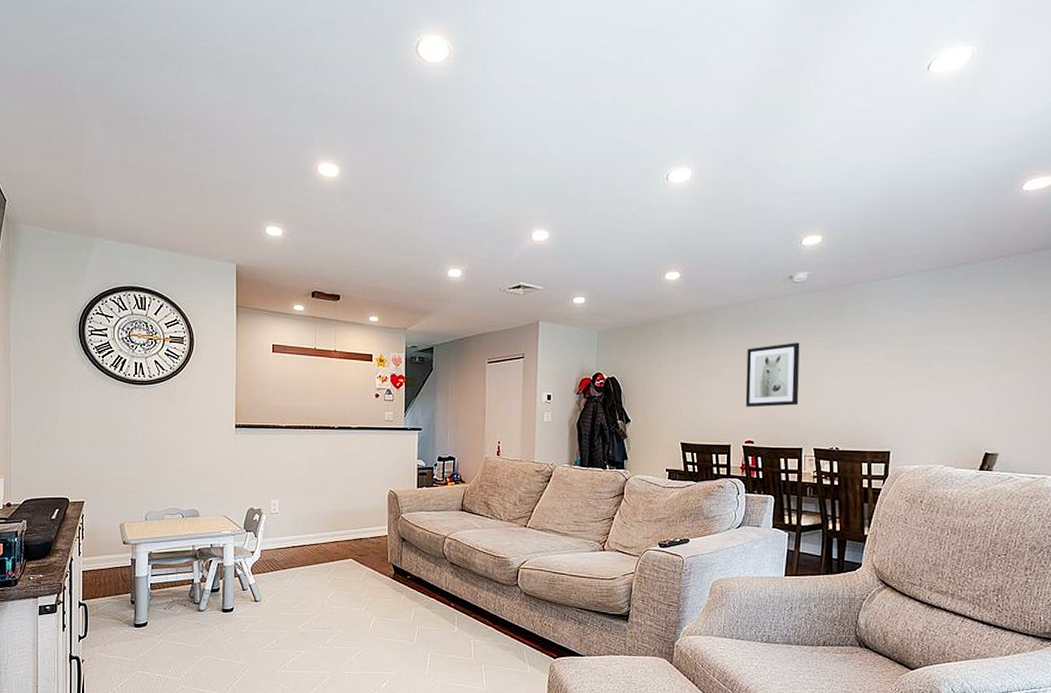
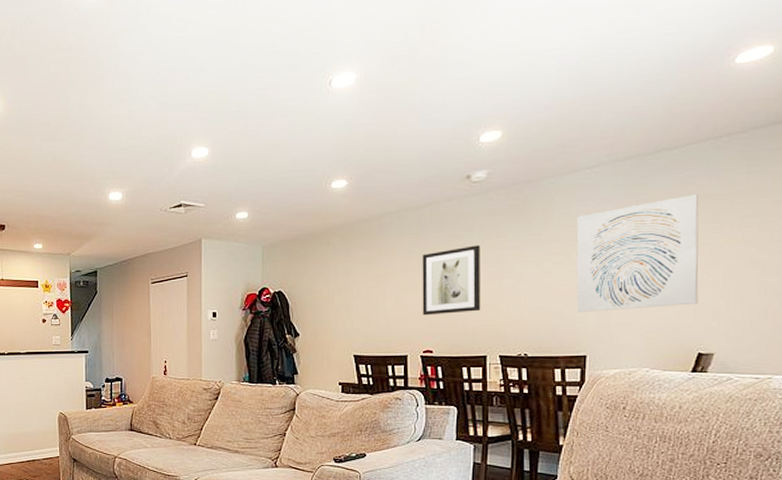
wall art: none [883,306,989,411] -> present [576,193,699,312]

